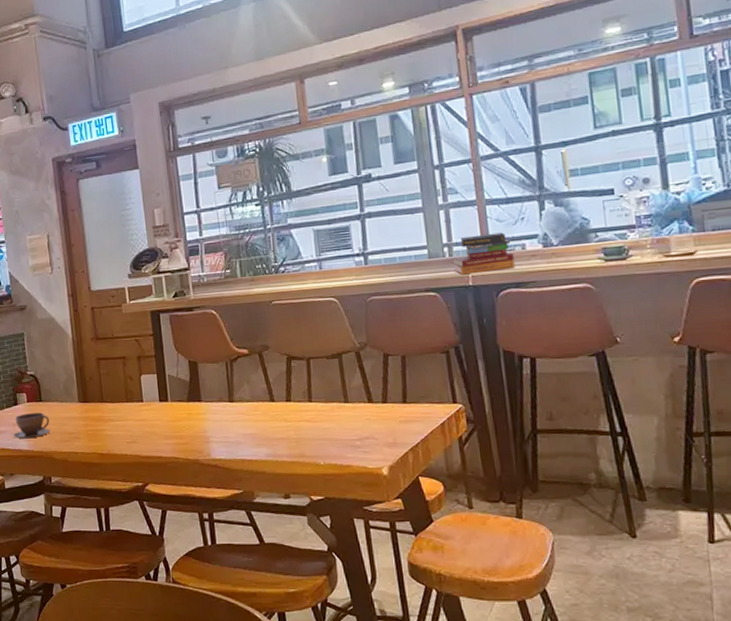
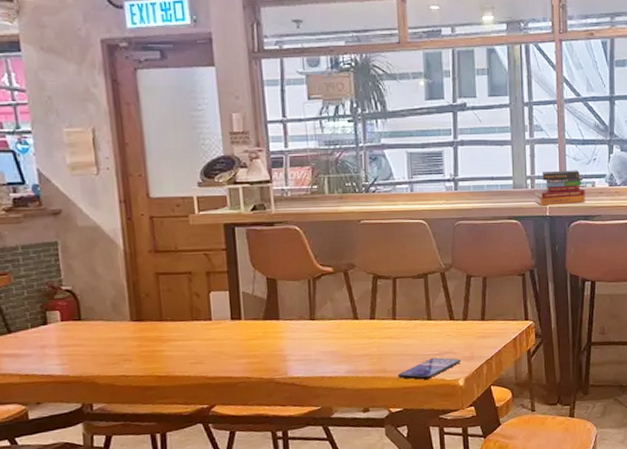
teacup: present [13,412,50,438] -> none [41,333,92,362]
smartphone: none [317,443,384,466] -> present [398,357,461,379]

